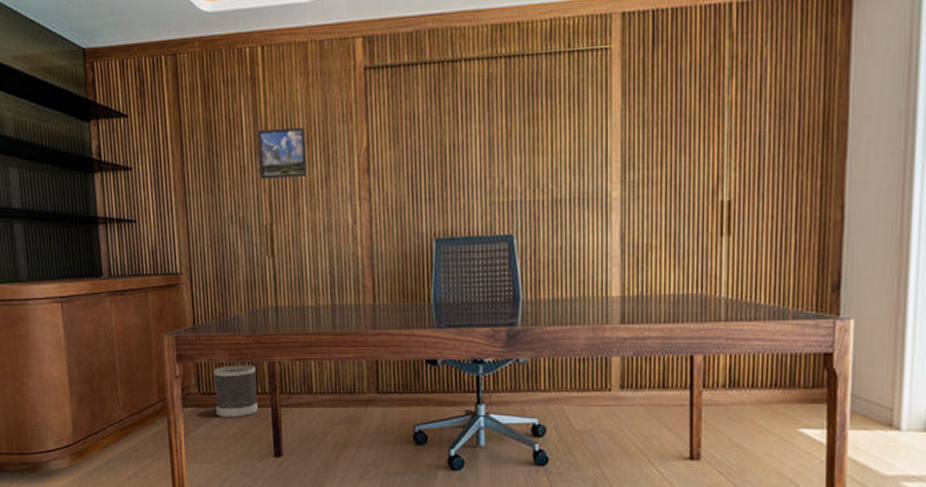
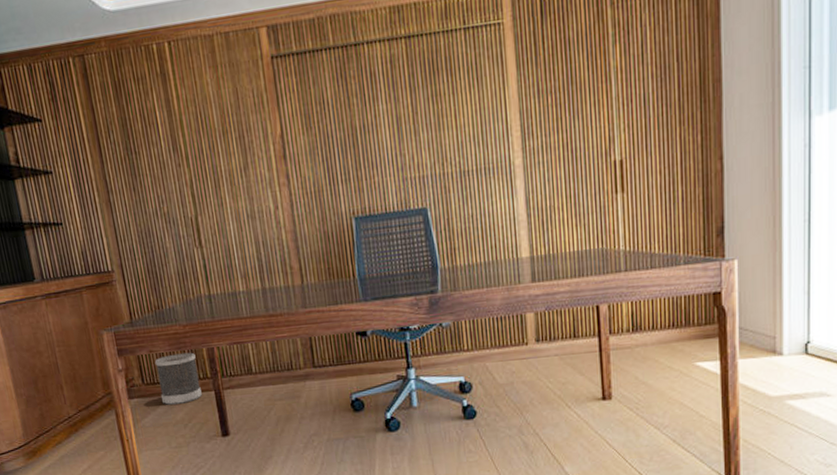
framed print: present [257,126,307,179] -> none [173,119,226,173]

